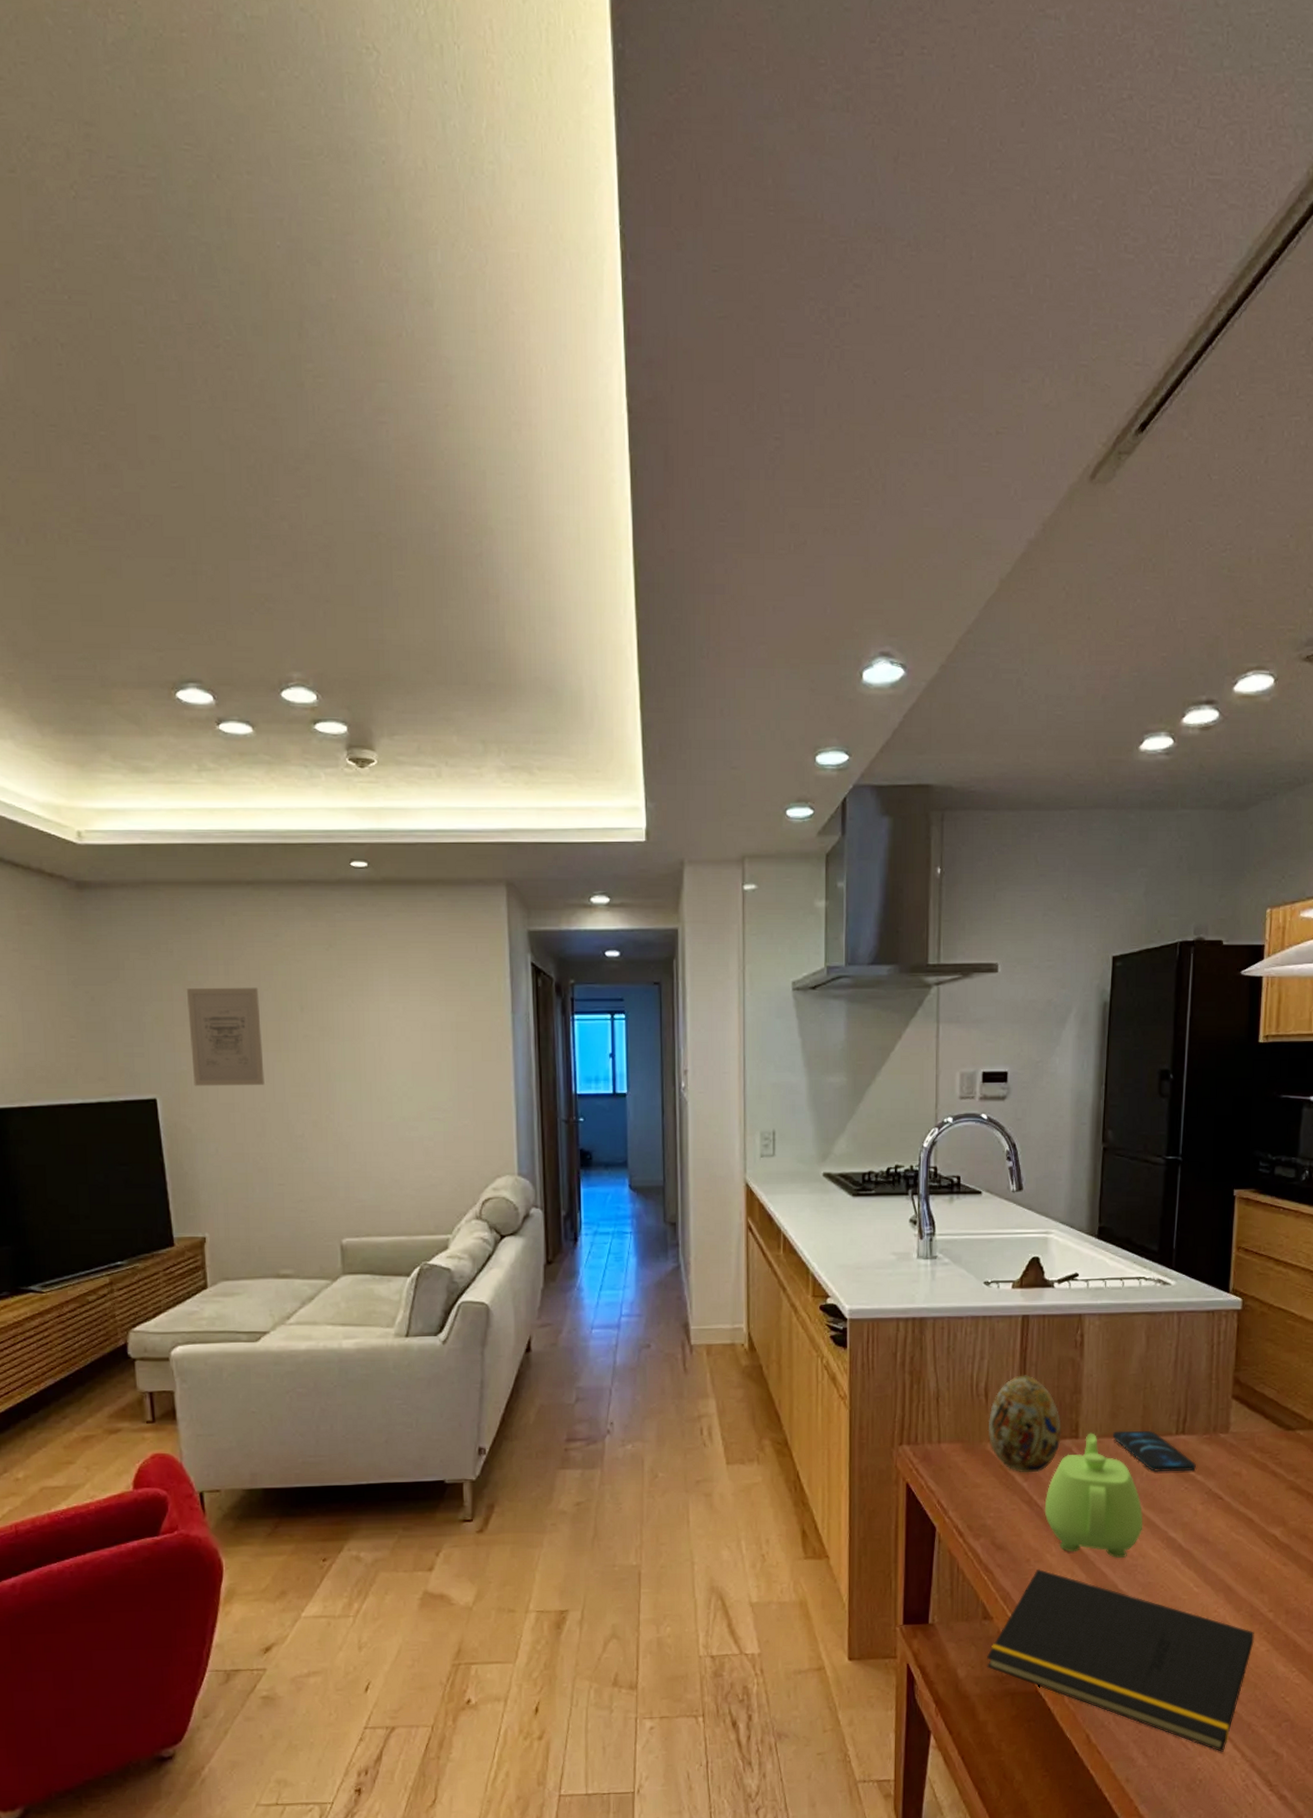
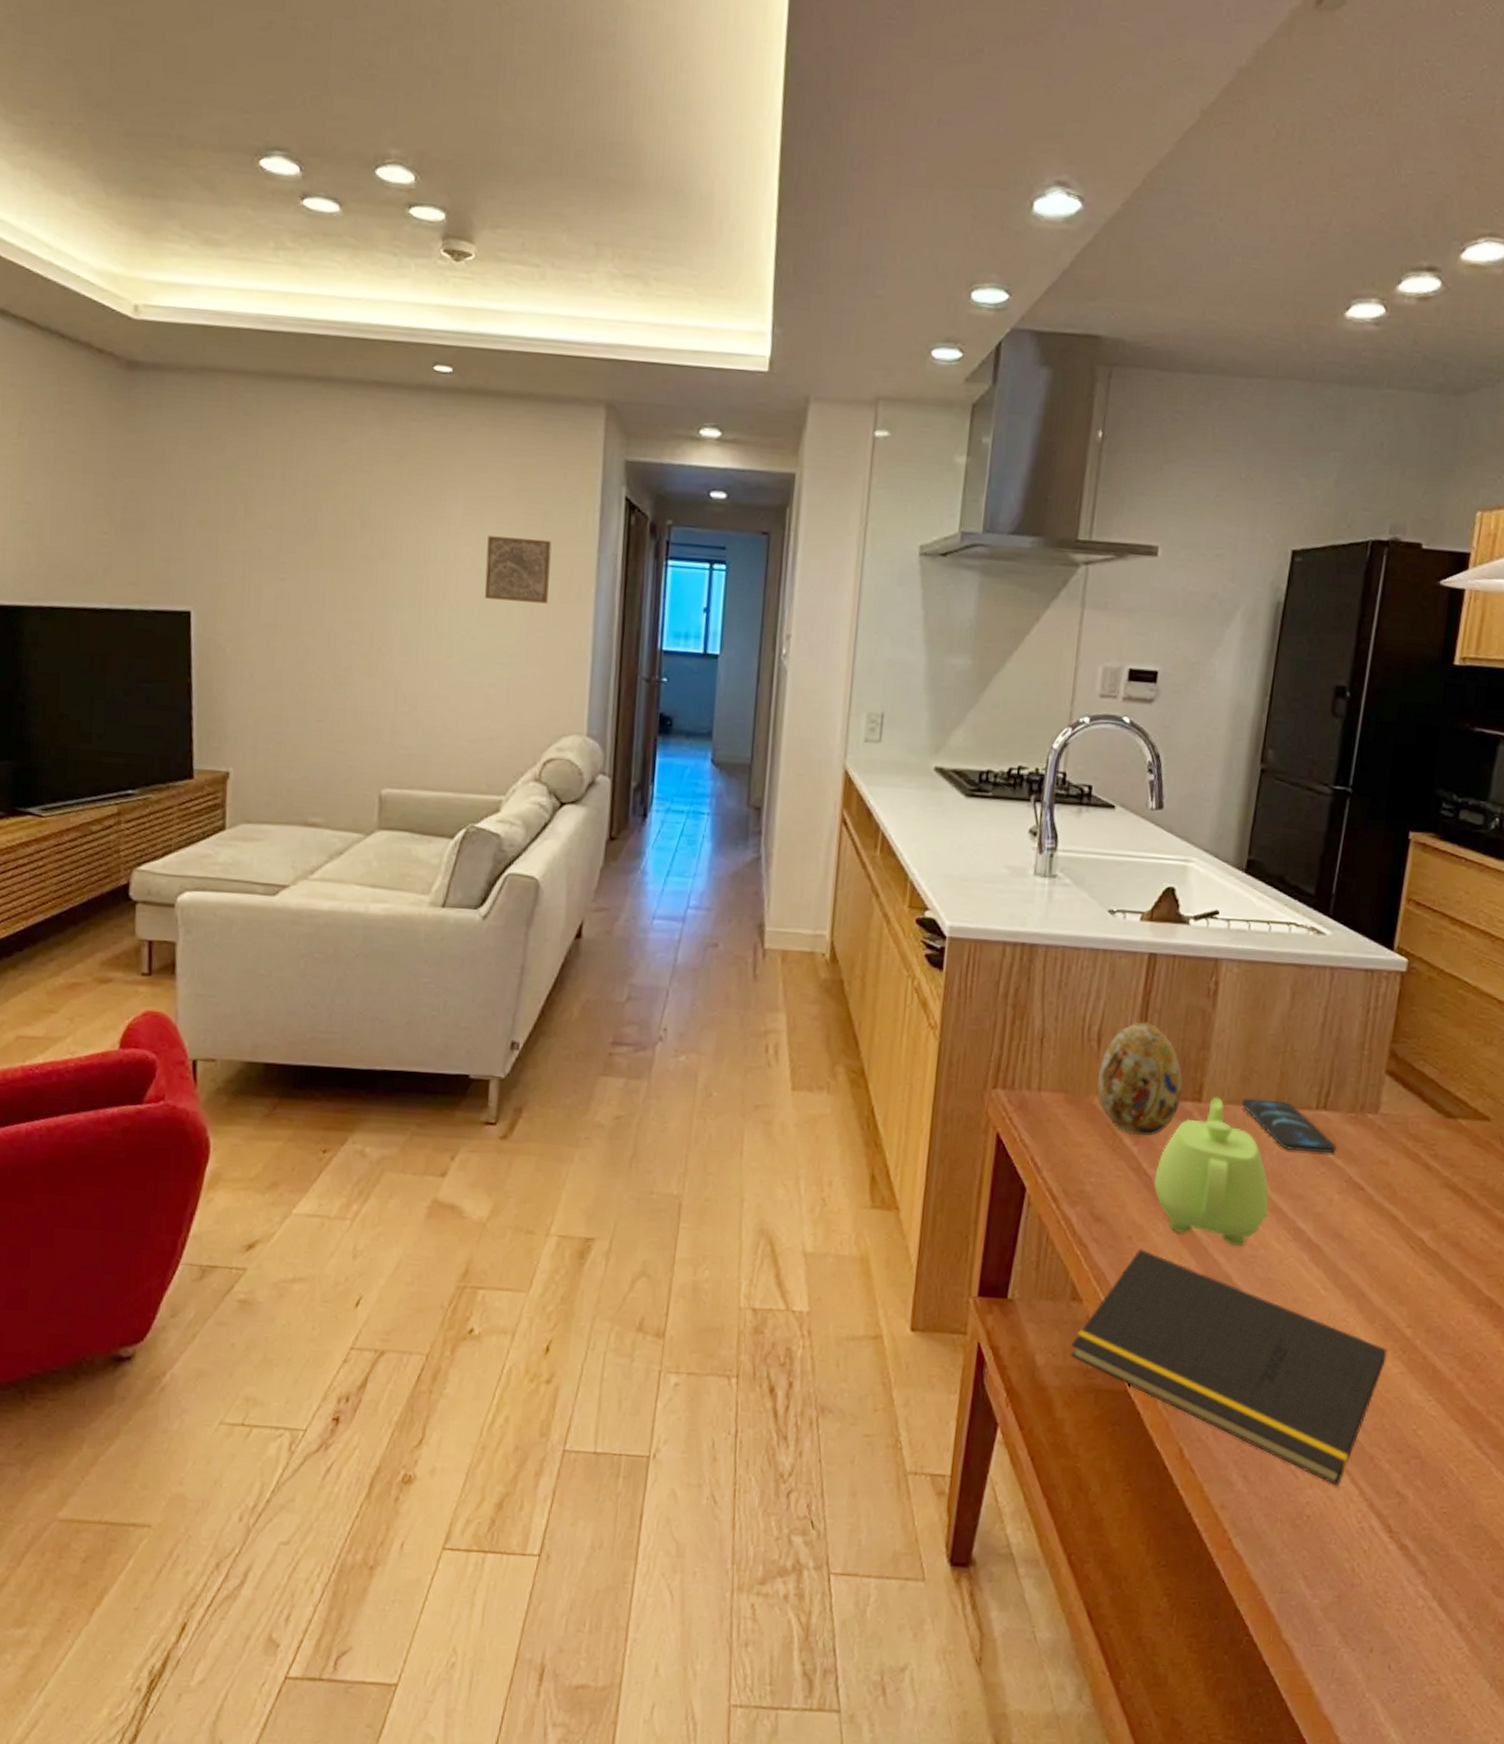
wall art: present [187,987,265,1086] -> none [234,491,317,607]
wall art: none [414,1006,473,1064] -> present [484,536,552,604]

